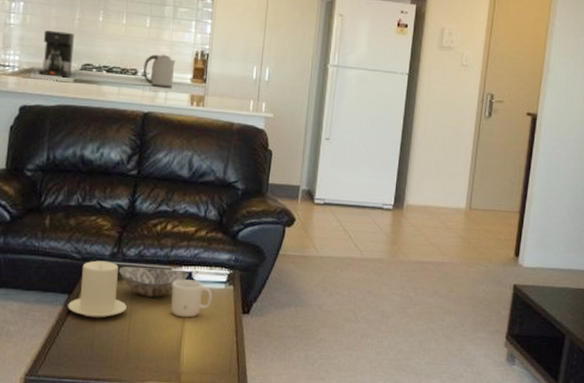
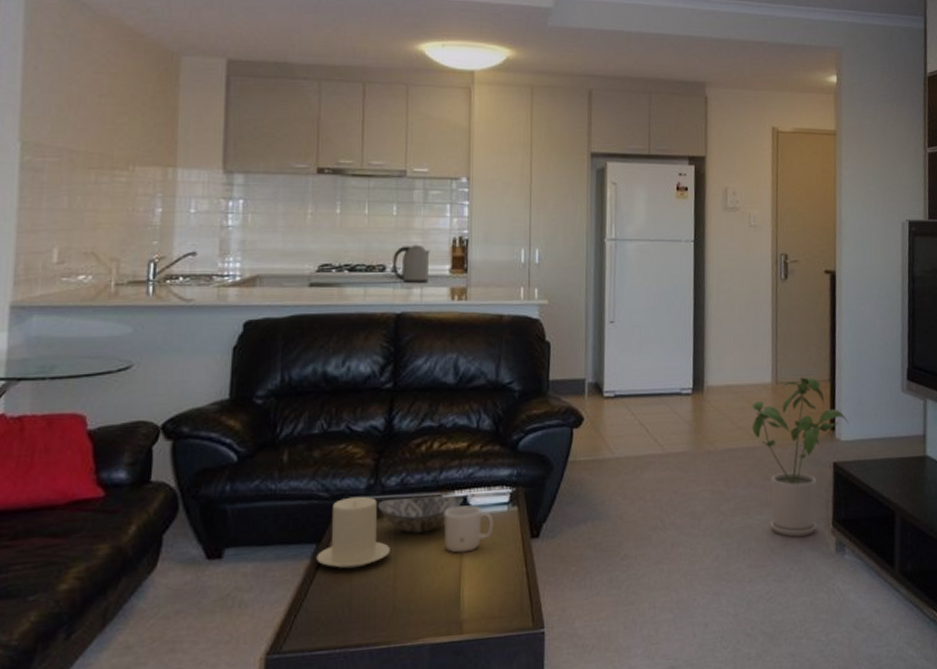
coffee maker: present [38,30,74,78] -> none [265,229,308,283]
house plant: none [443,206,533,344] -> present [752,377,849,537]

